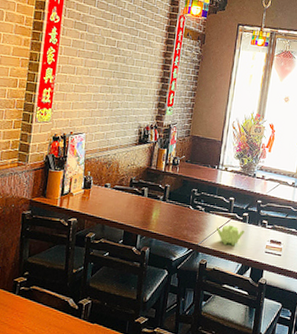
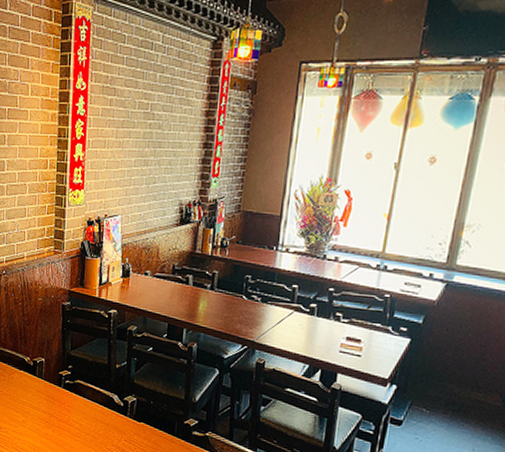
teapot: present [215,225,245,245] -> none [275,318,312,343]

